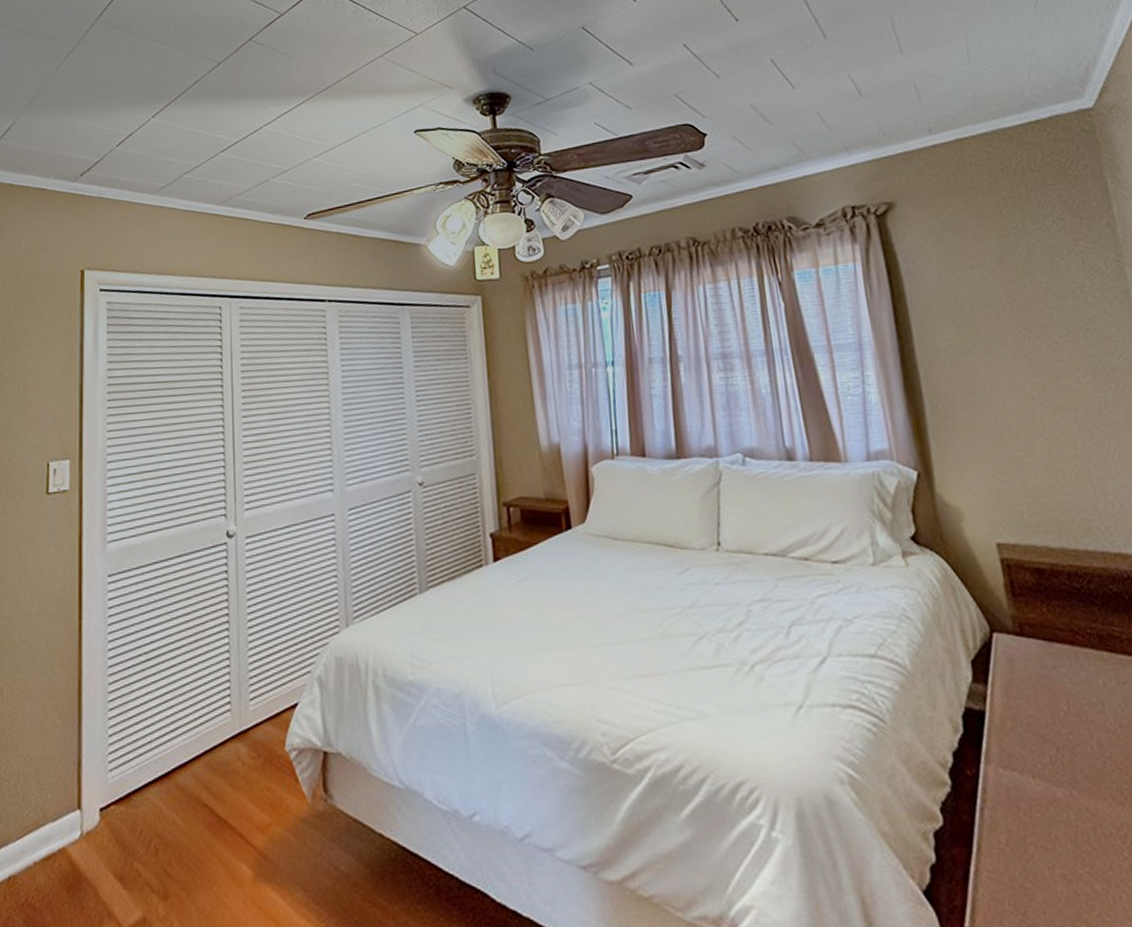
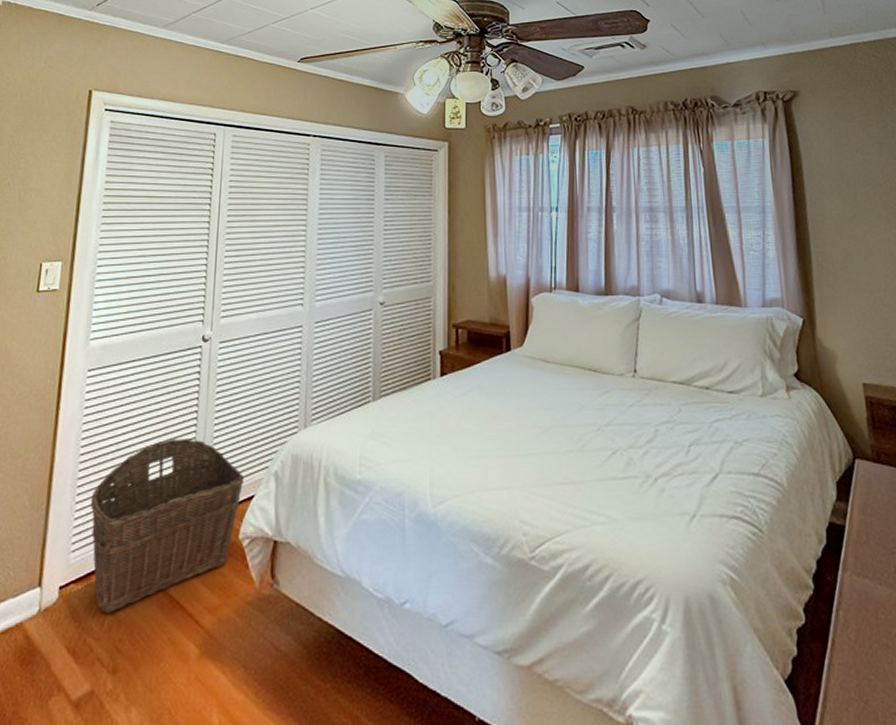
wicker basket: none [124,644,285,835] -> present [90,438,244,612]

